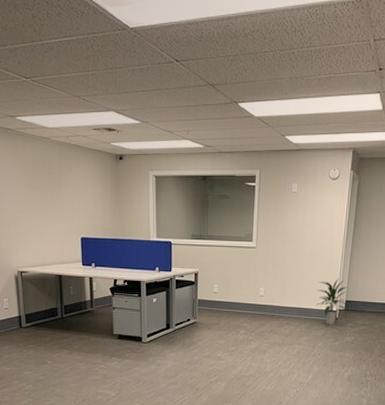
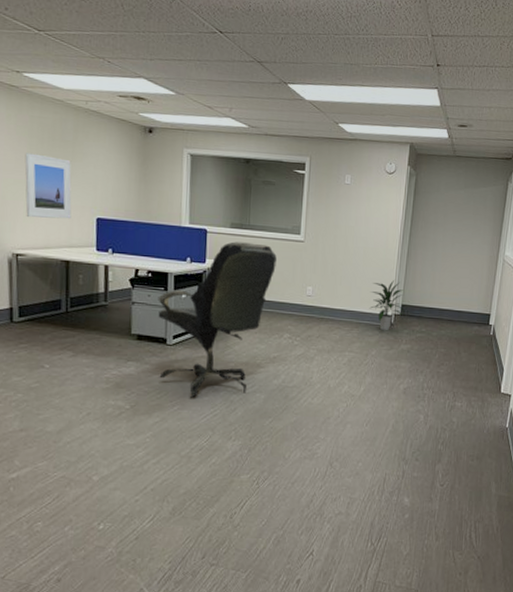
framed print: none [22,186,61,241] -> present [24,153,72,219]
office chair: none [133,251,232,388] -> present [158,241,277,399]

